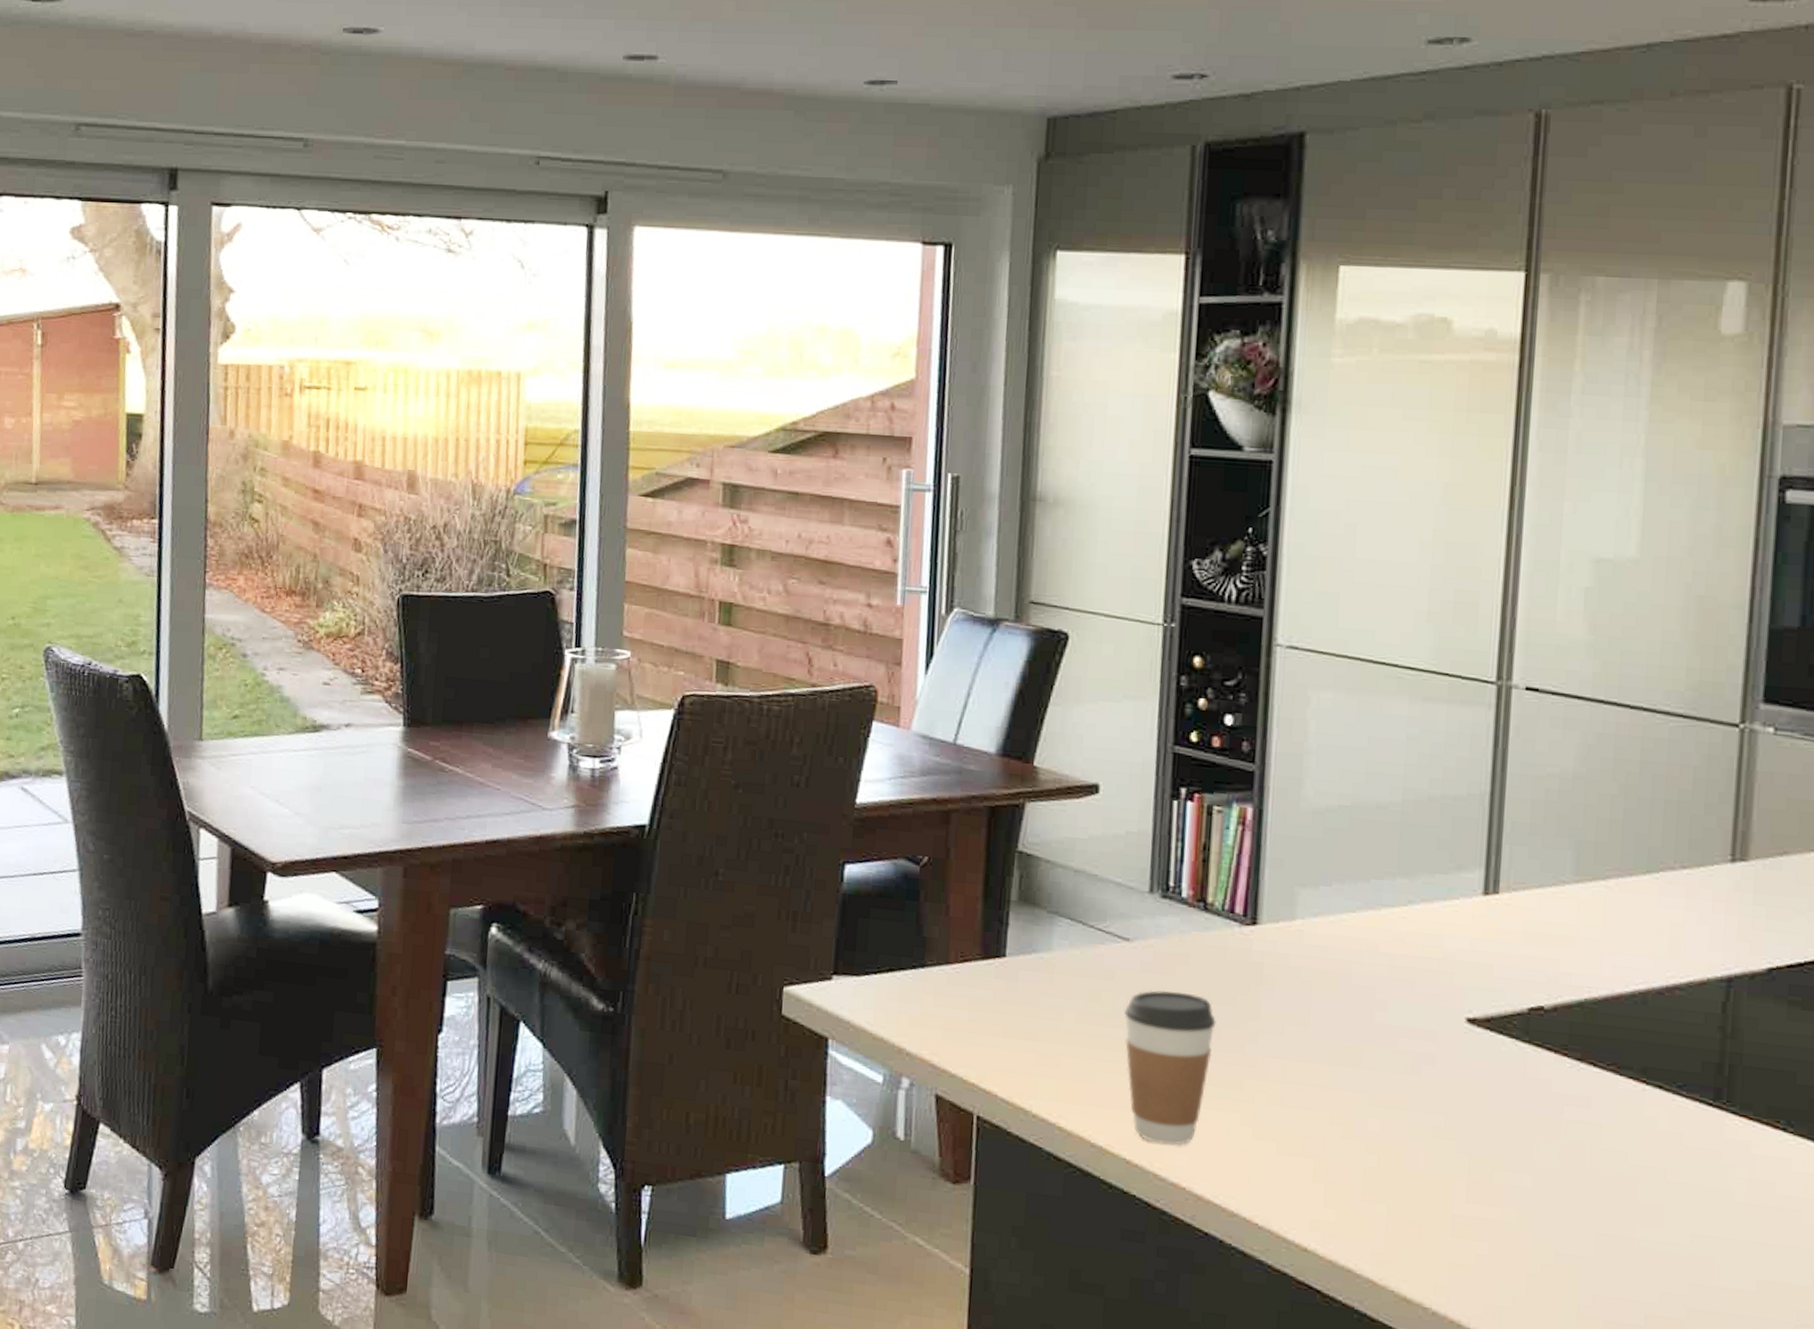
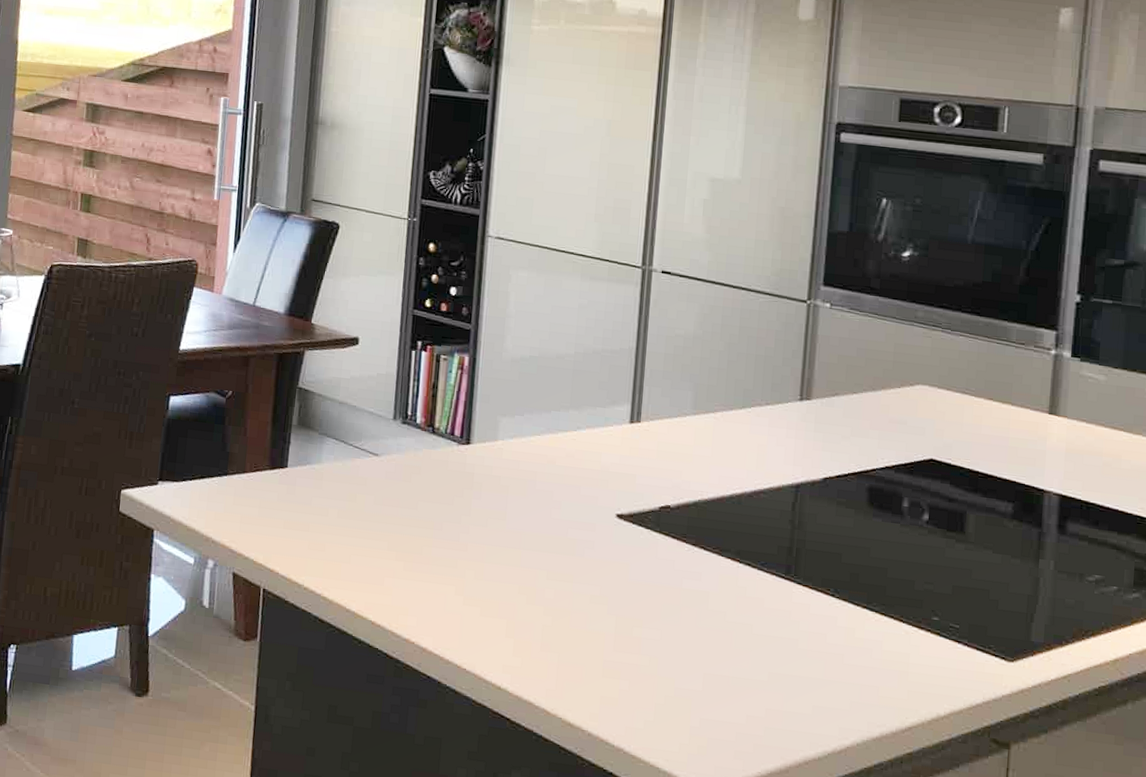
coffee cup: present [1124,990,1216,1146] -> none [373,493,439,611]

